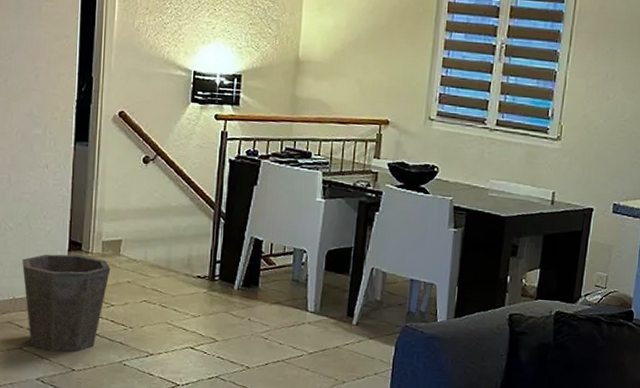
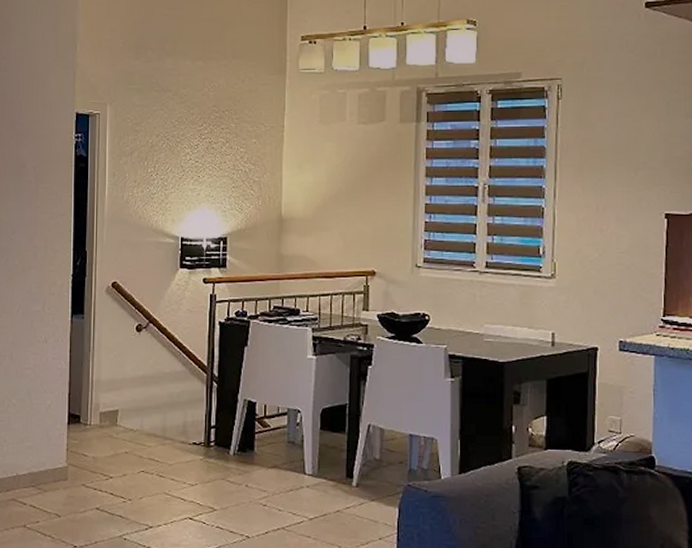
waste bin: present [22,254,111,352] -> none [25,427,108,529]

